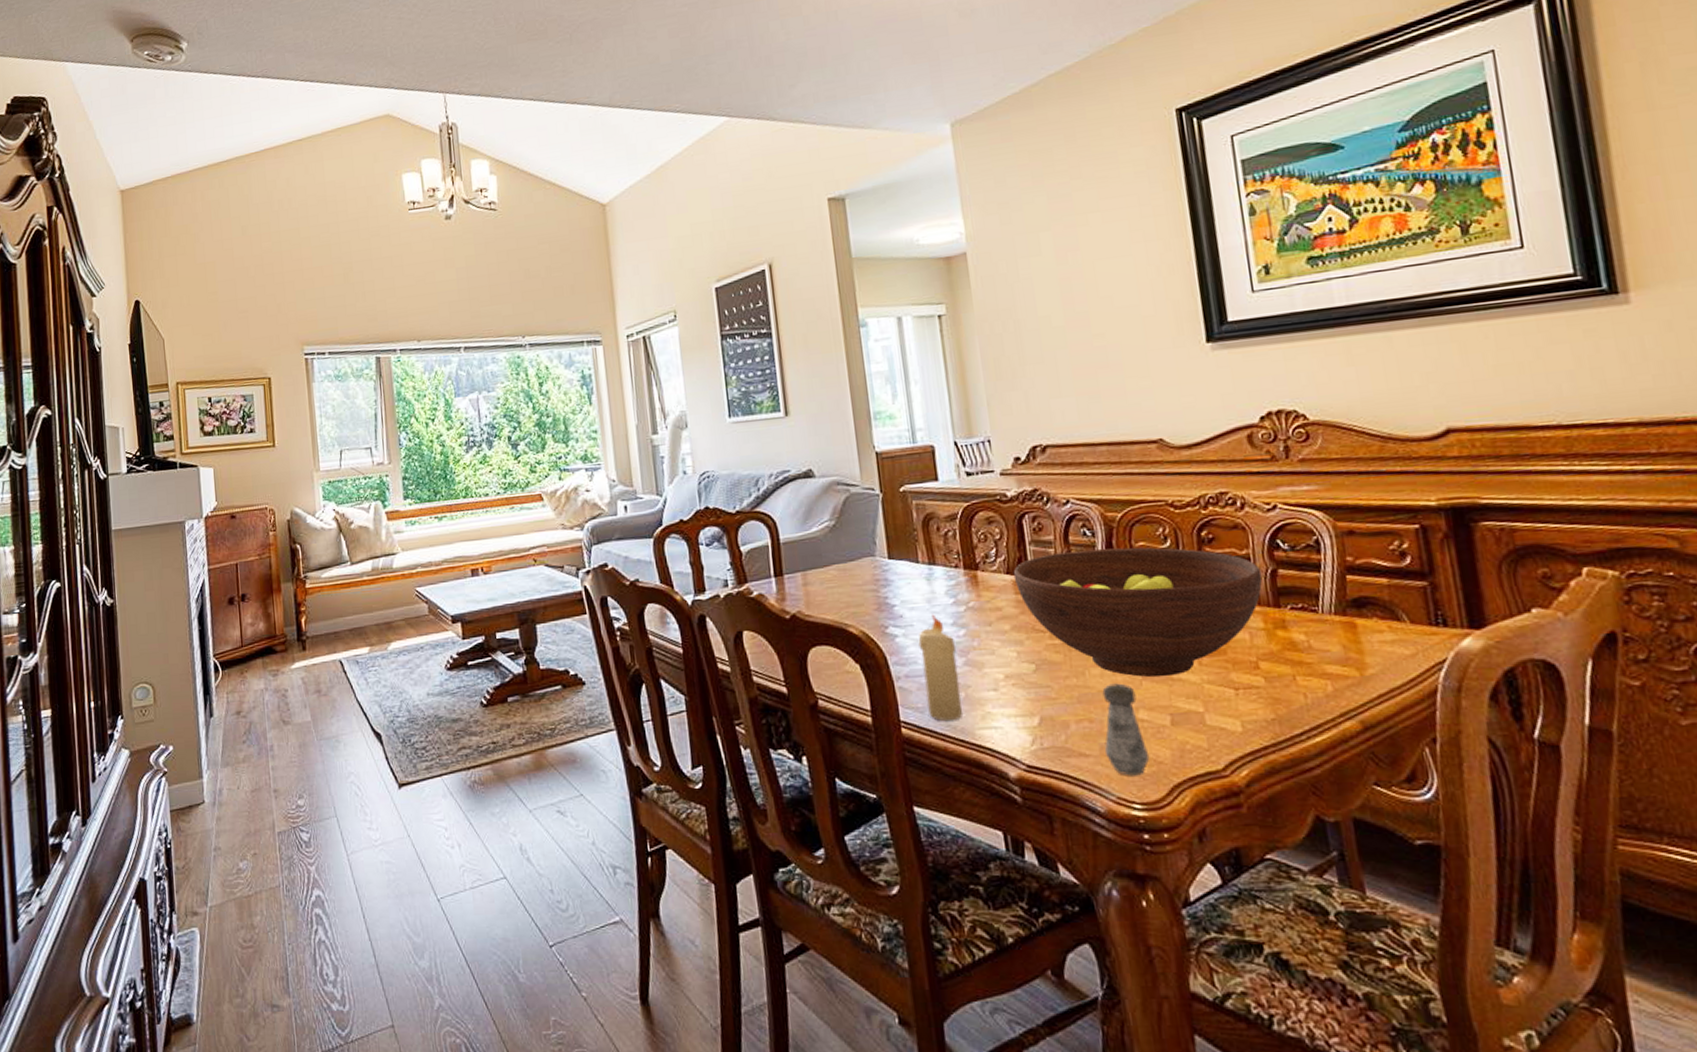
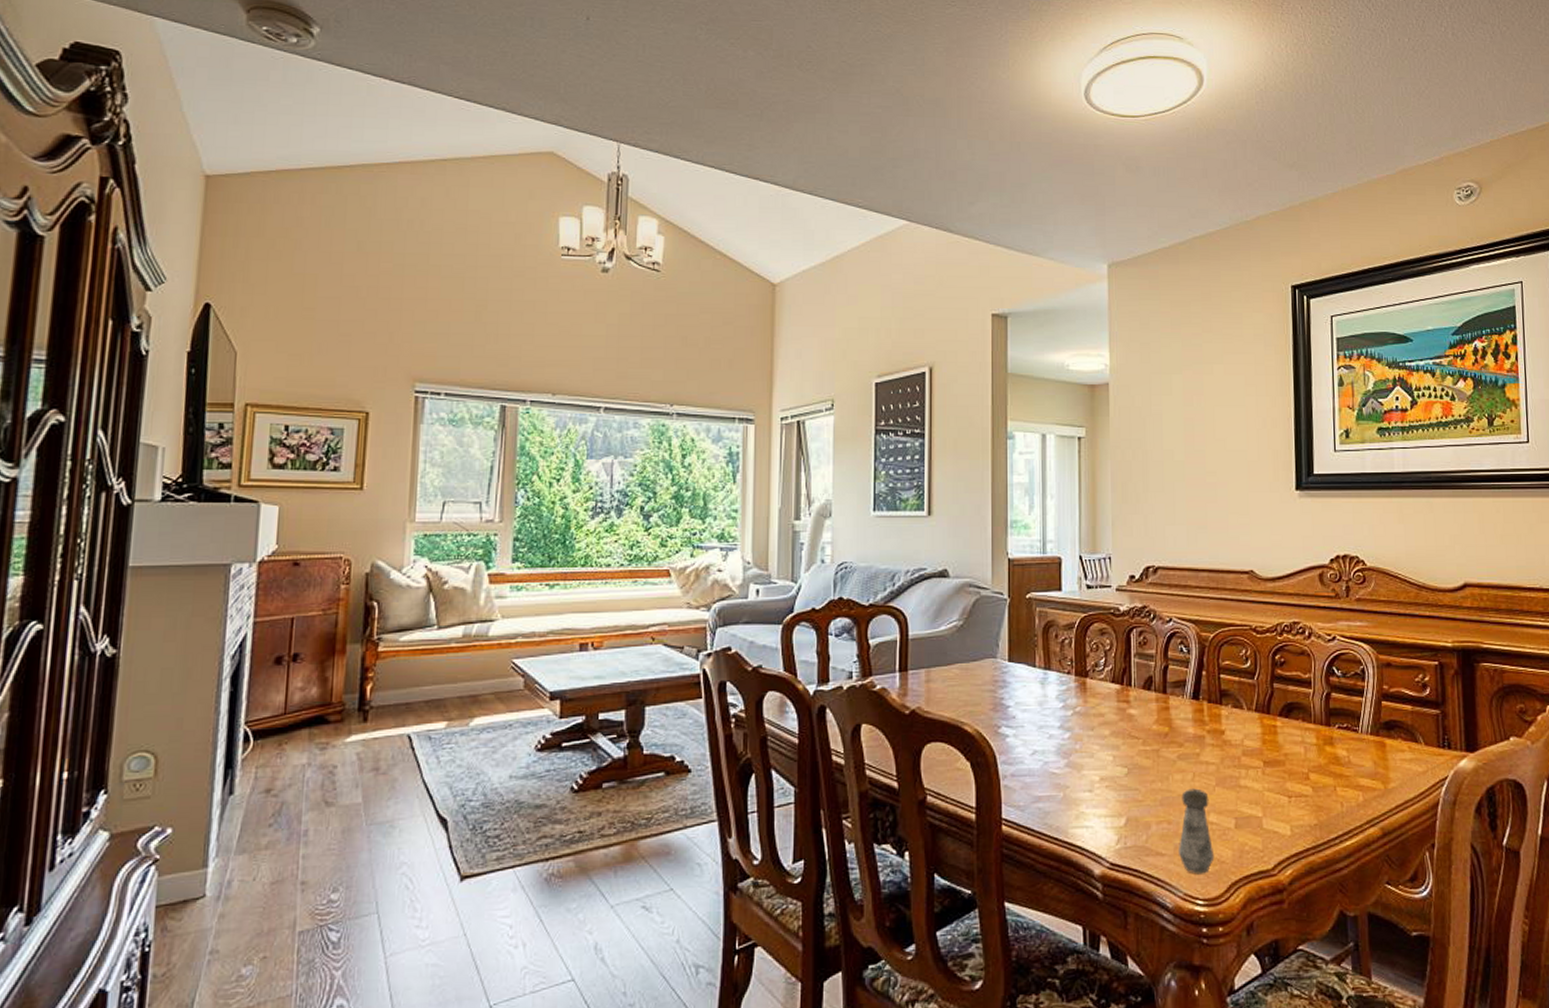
candle: present [918,614,964,721] -> none [1027,716,1060,819]
fruit bowl: present [1013,547,1263,678] -> none [1117,664,1319,784]

